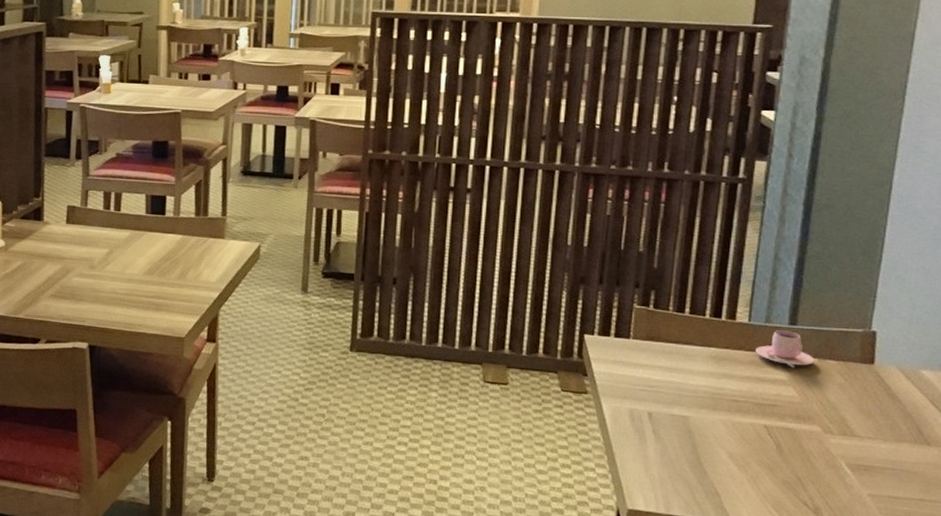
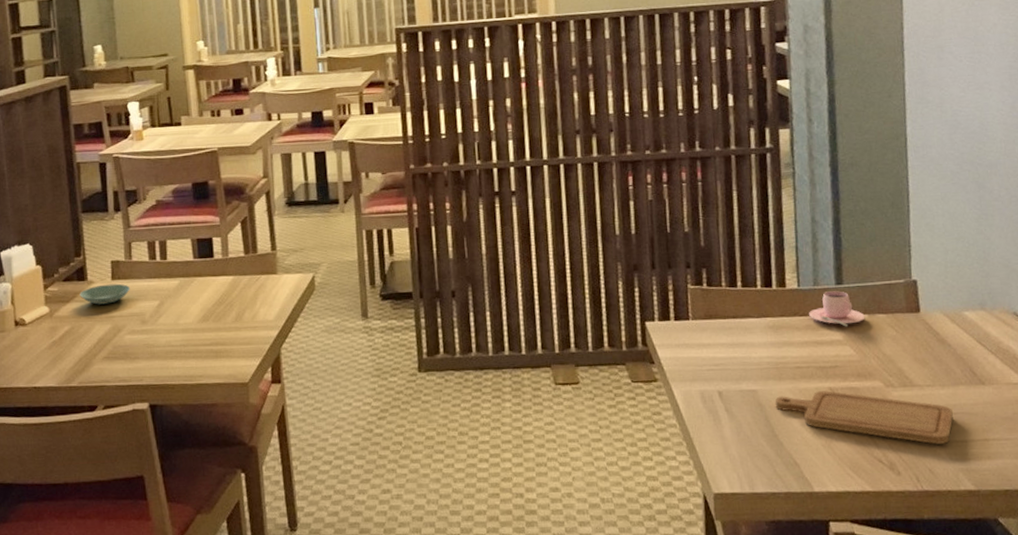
saucer: none [35,226,83,246] -> present [79,283,131,305]
chopping board: none [705,426,891,497] -> present [774,390,953,444]

